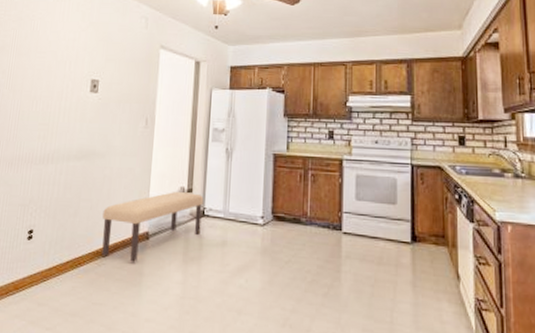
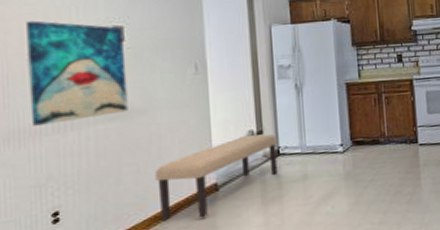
wall art: none [28,70,98,156] -> present [26,20,128,126]

